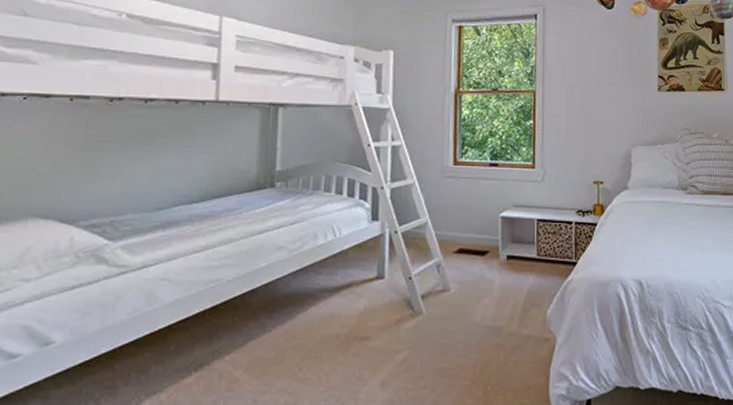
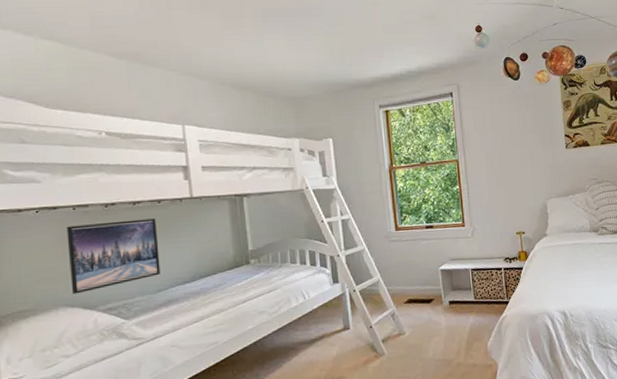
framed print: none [48,119,170,203] -> present [66,218,160,294]

